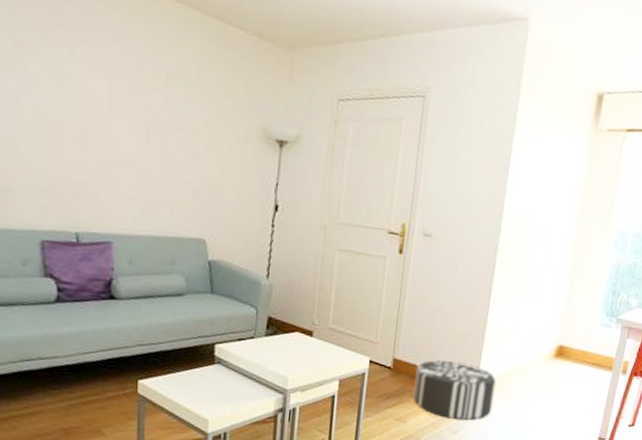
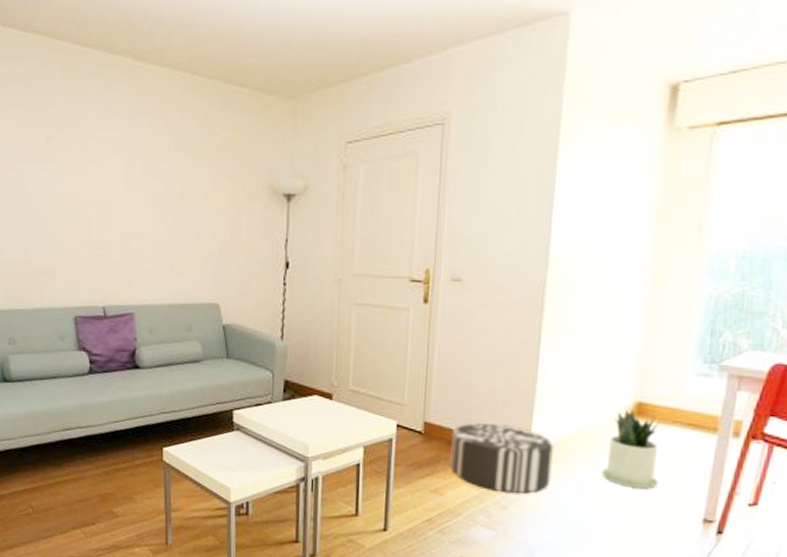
planter: none [530,350,574,415] -> present [602,408,660,489]

